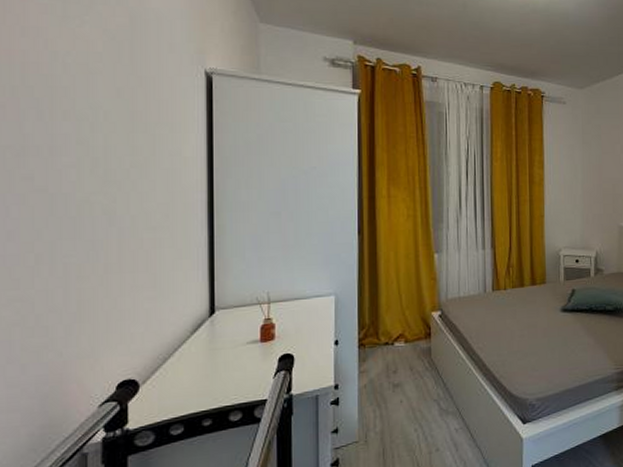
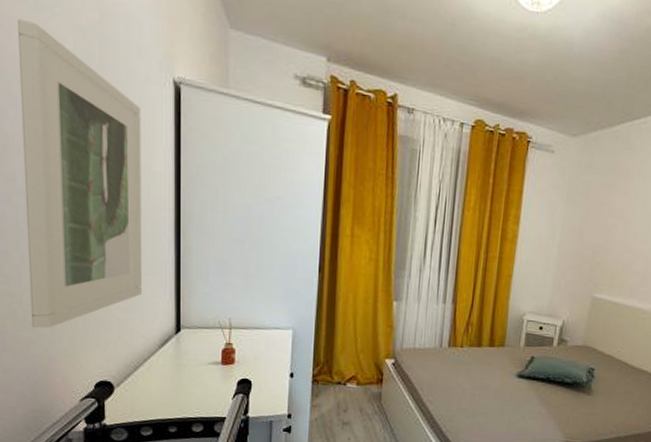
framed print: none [45,28,173,332] -> present [18,18,143,328]

